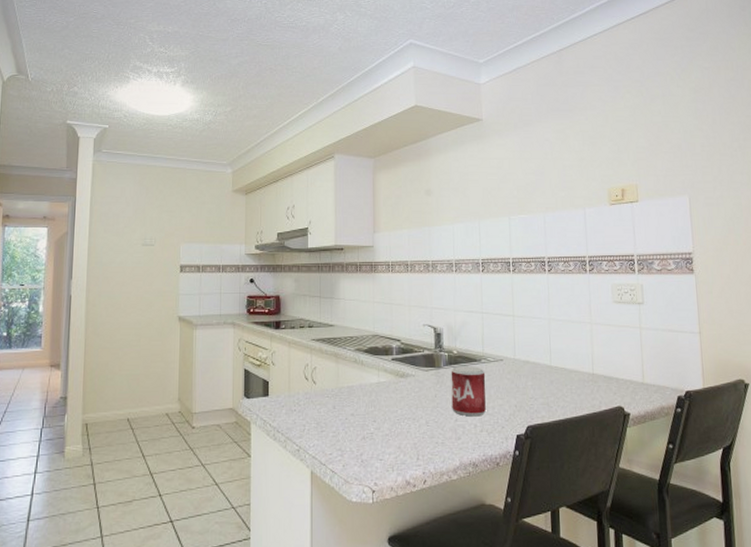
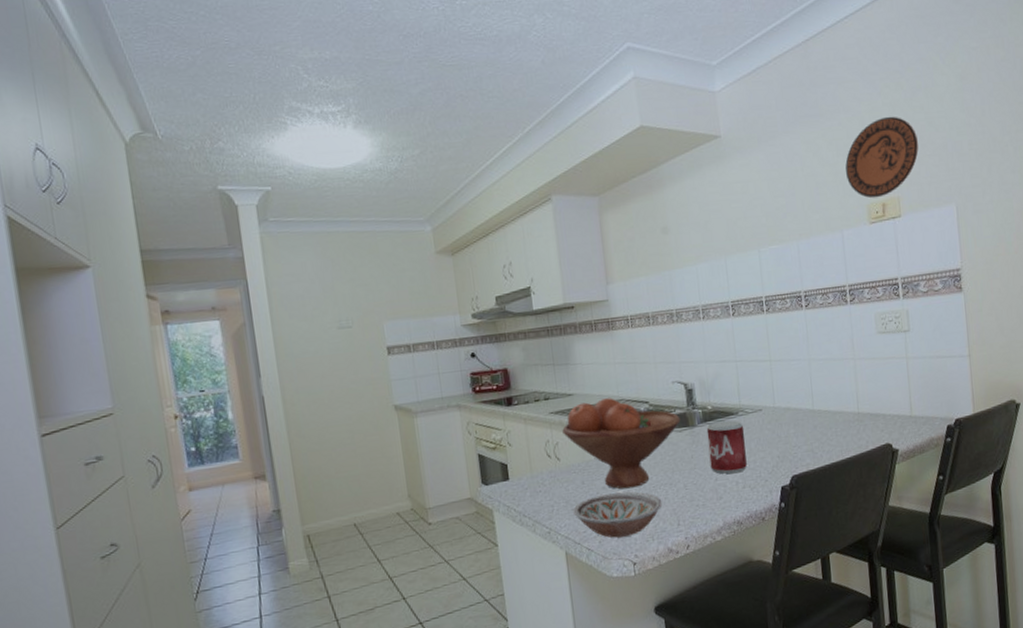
fruit bowl: none [321,332,428,418] -> present [562,398,681,489]
bowl: none [323,421,405,464] -> present [573,491,663,538]
decorative plate: none [590,117,656,184] -> present [845,116,919,199]

